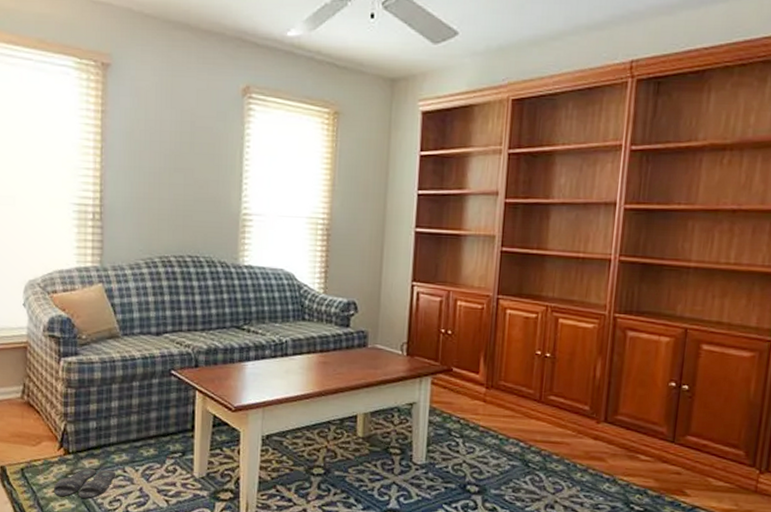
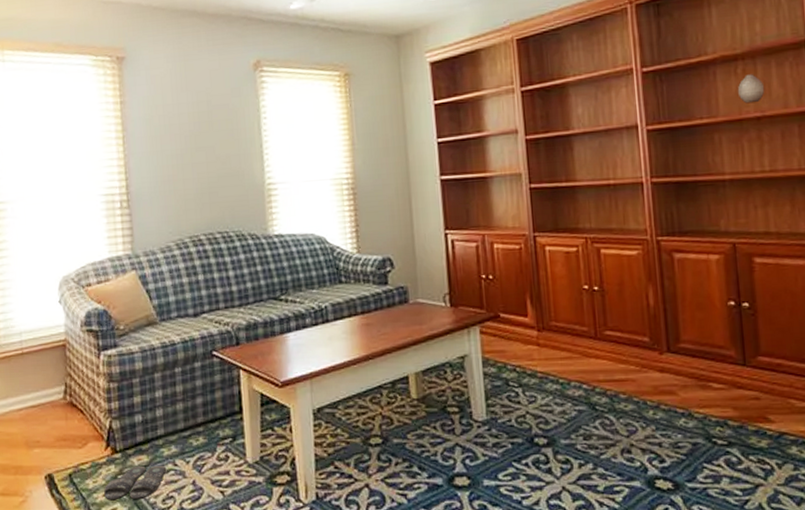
vase: none [719,166,747,195] -> present [737,74,765,104]

